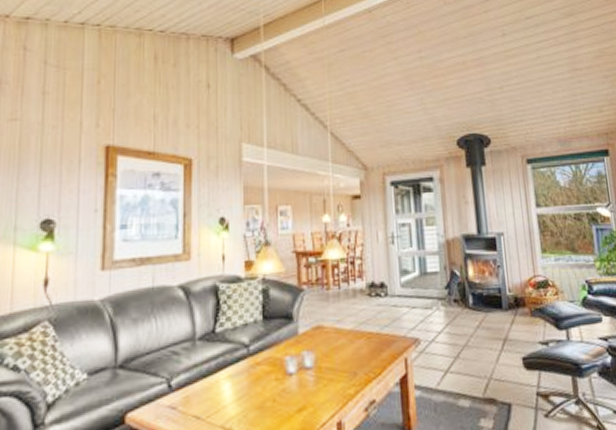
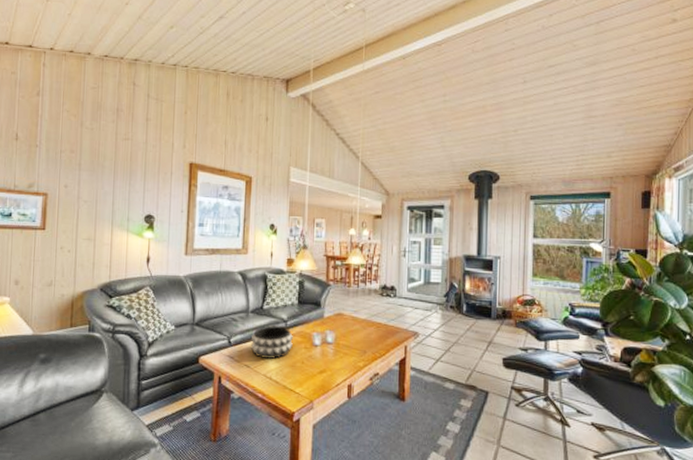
decorative bowl: none [201,352,259,403] -> present [251,325,293,359]

